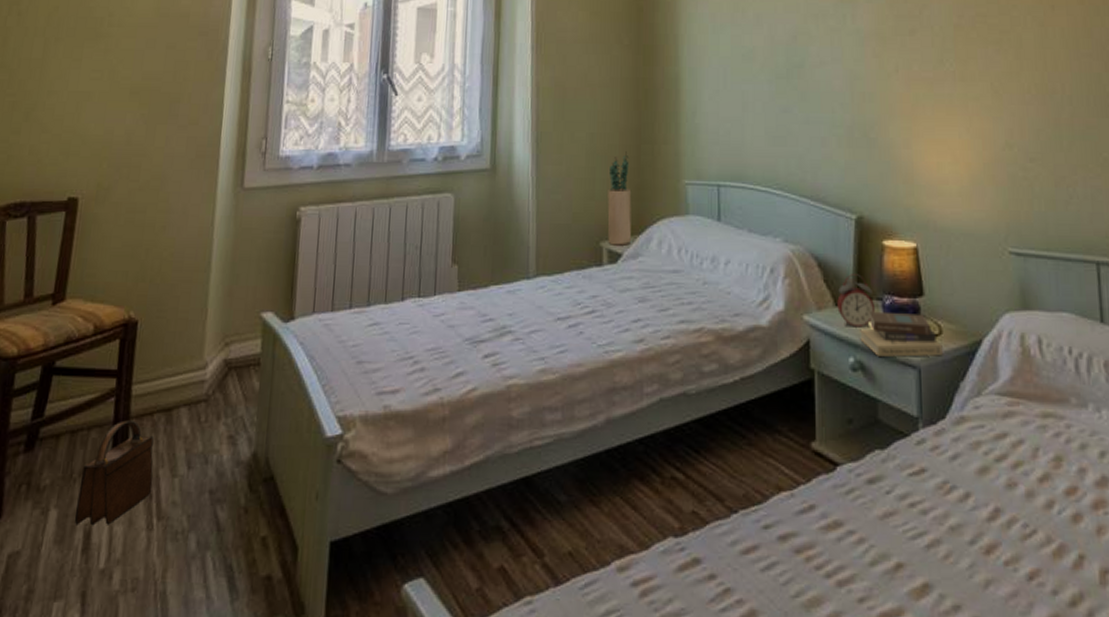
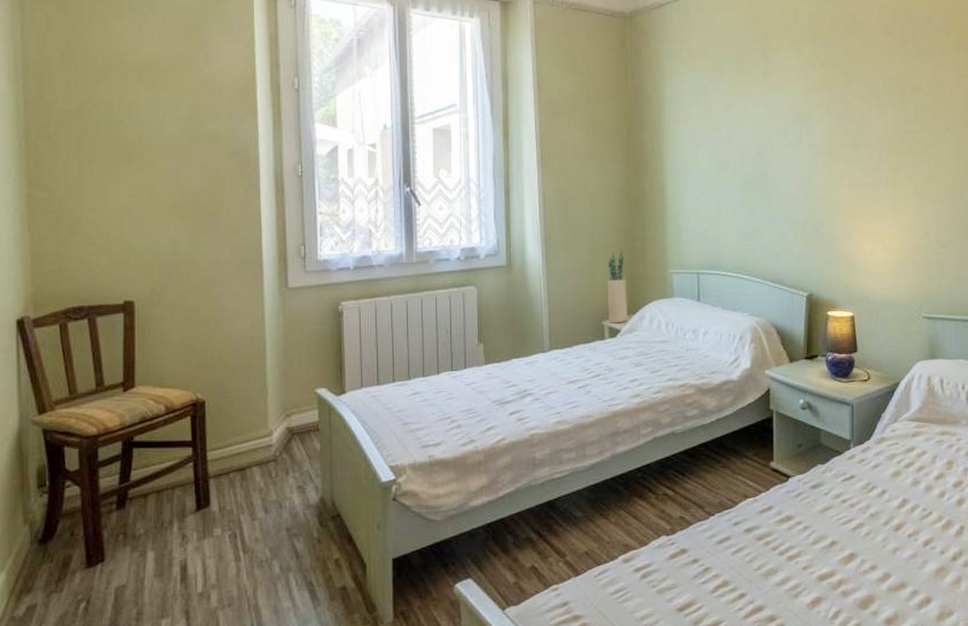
handbag: present [74,420,154,526] -> none [170,480,236,562]
alarm clock: present [837,274,876,328] -> none [791,338,821,378]
books: present [860,311,943,358] -> none [808,365,870,399]

